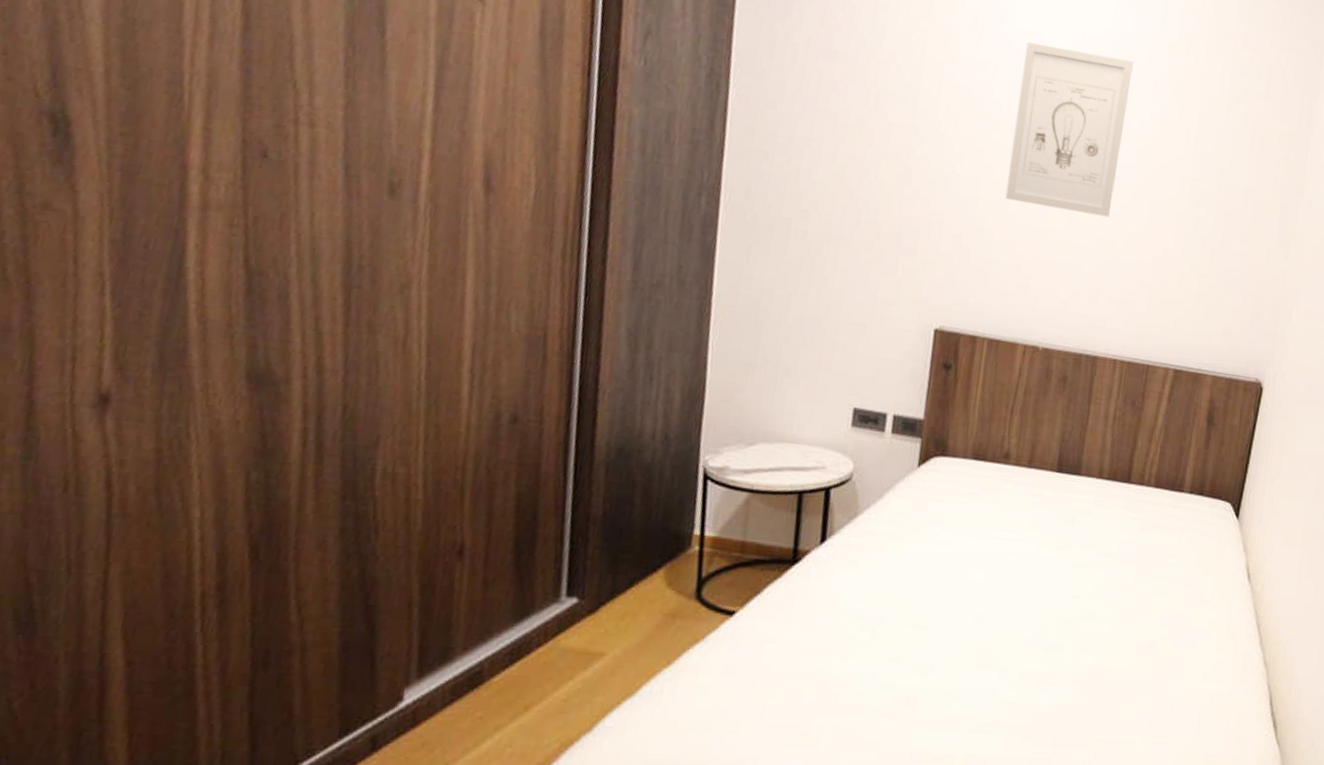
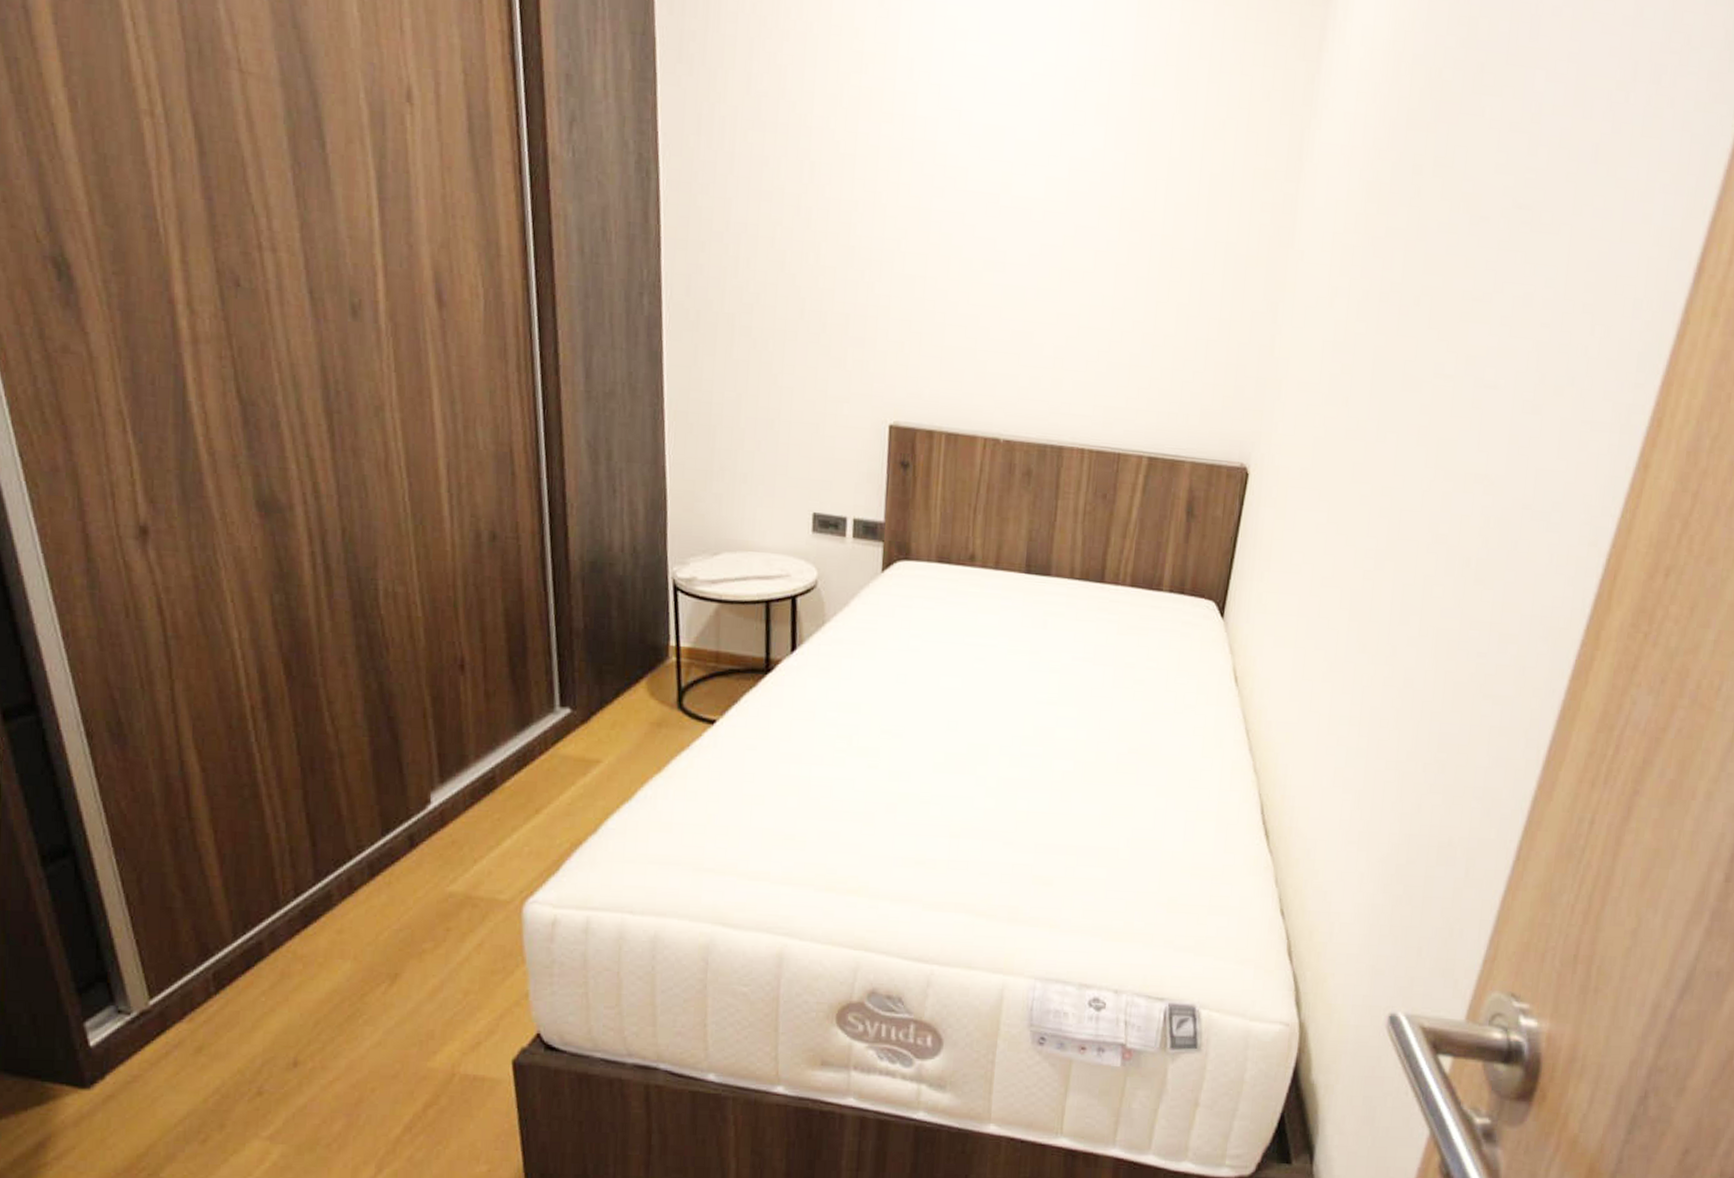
wall art: present [1005,42,1133,218] -> none [955,89,1091,288]

